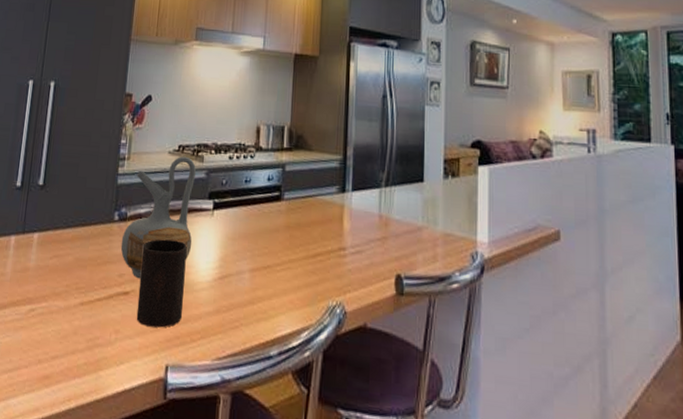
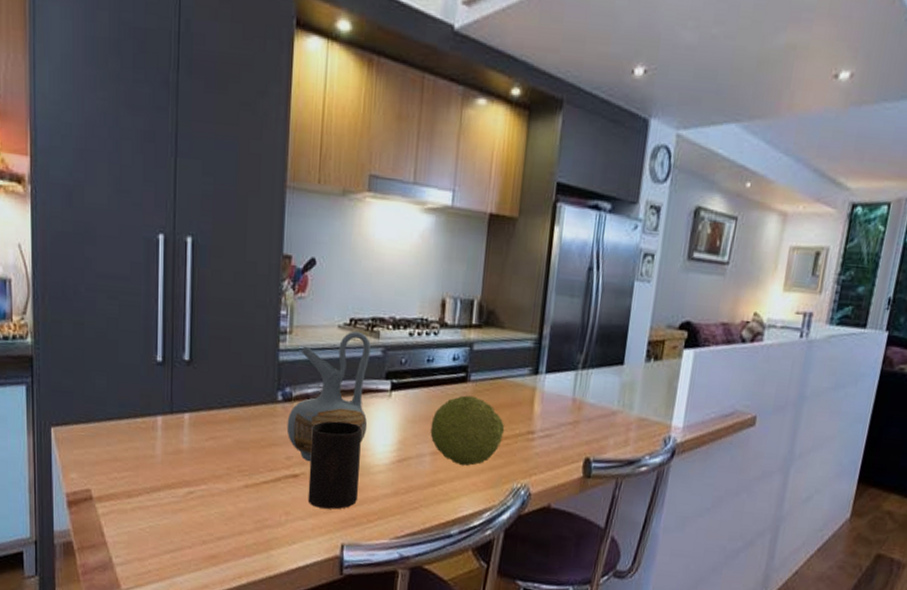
fruit: none [249,213,318,283] -> present [430,395,505,466]

